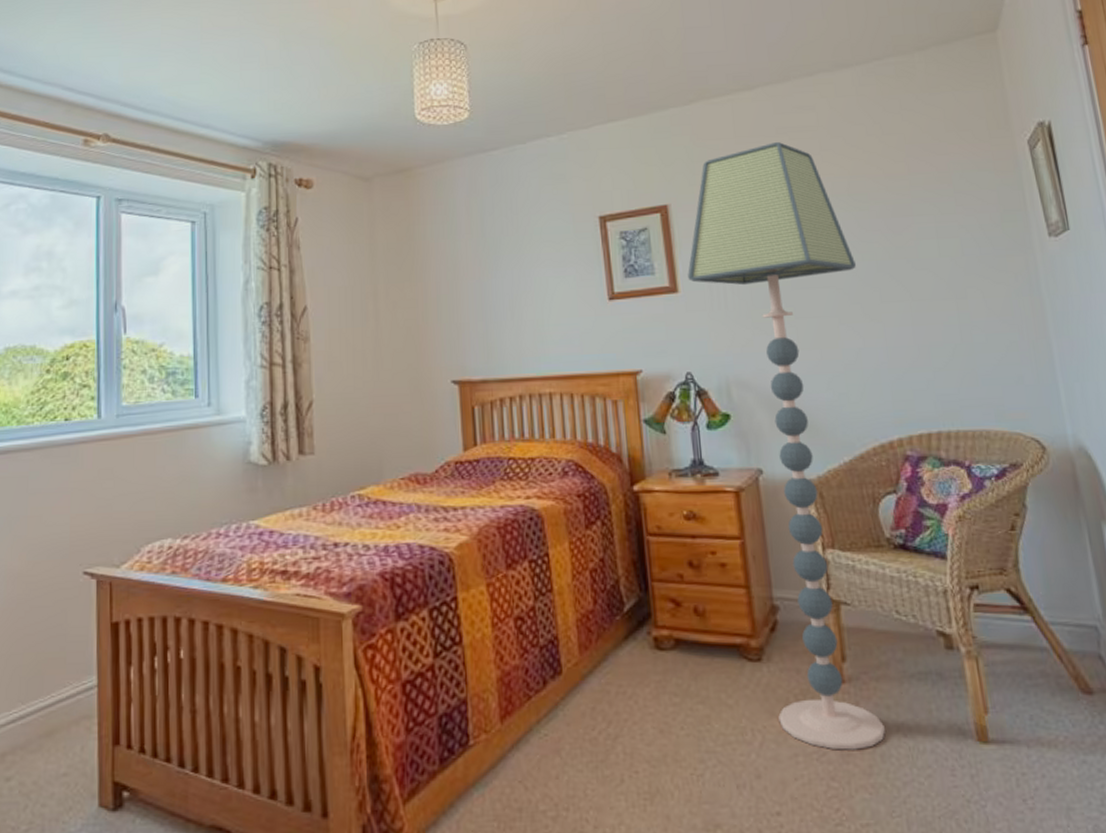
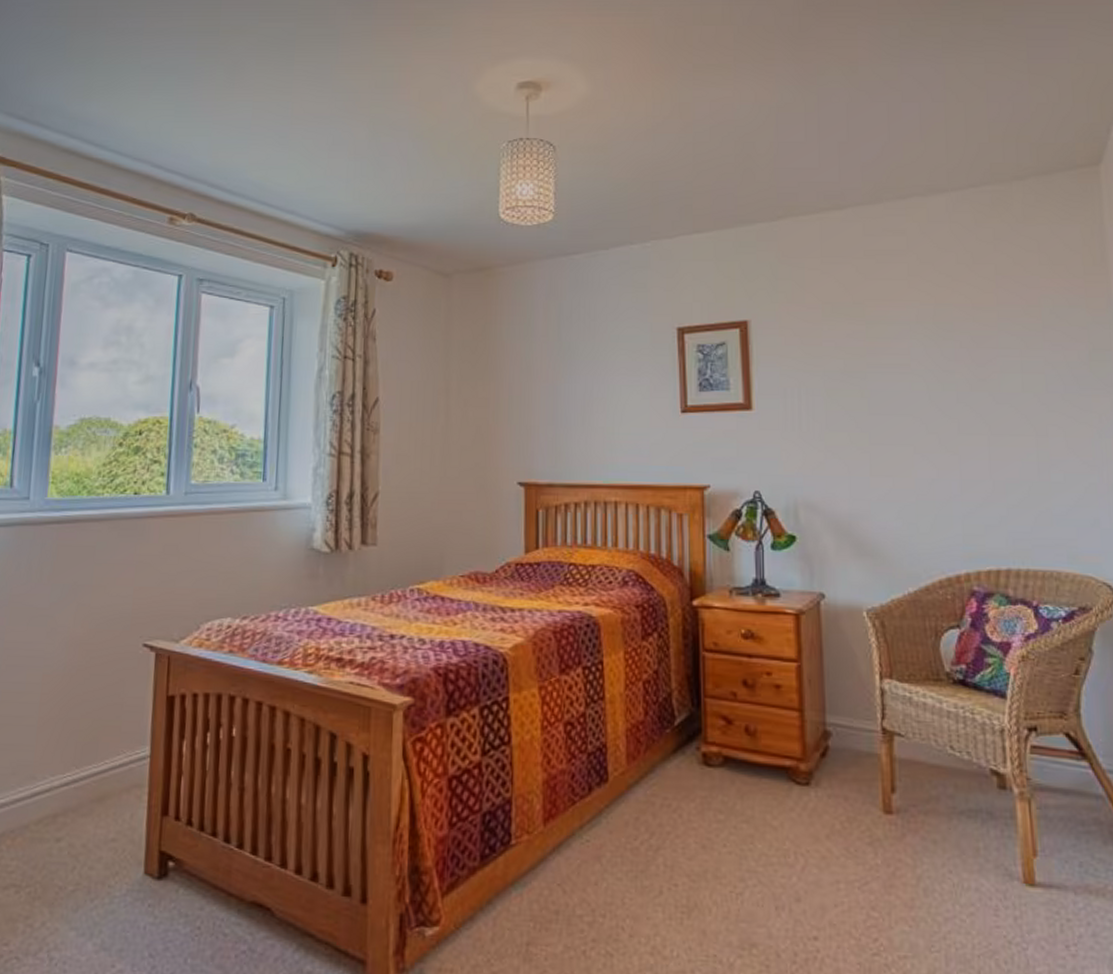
floor lamp: present [688,142,885,750] -> none [763,264,935,882]

